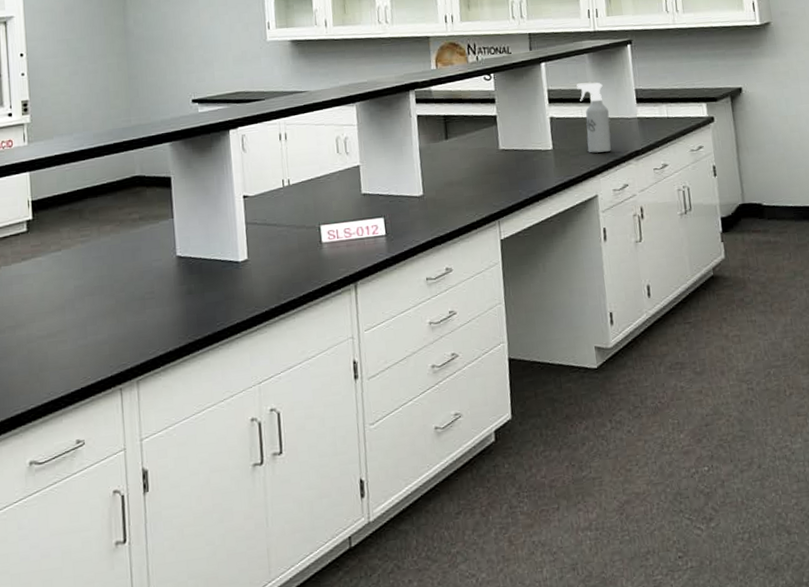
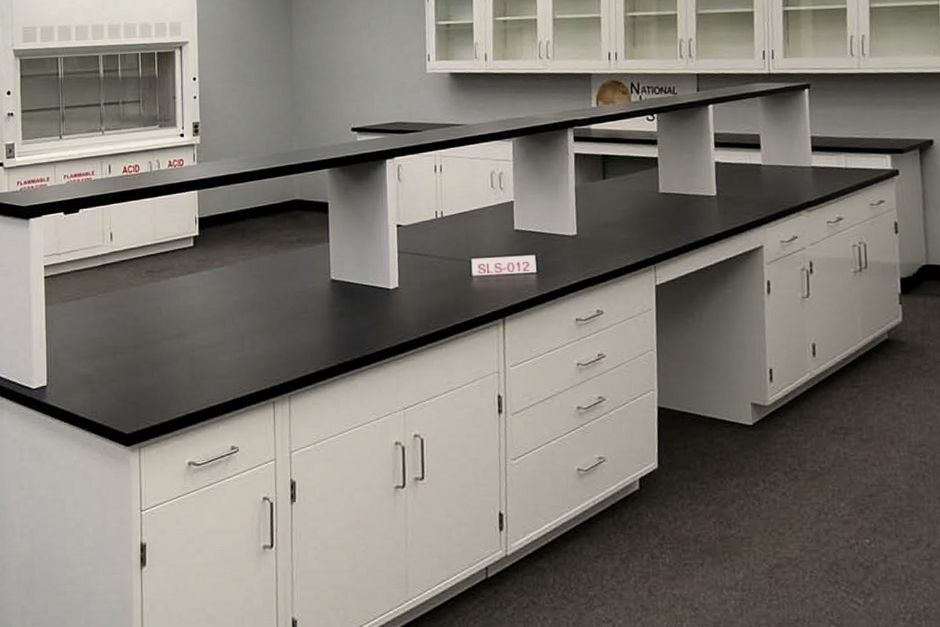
spray bottle: present [576,82,611,153] -> none [746,127,781,202]

